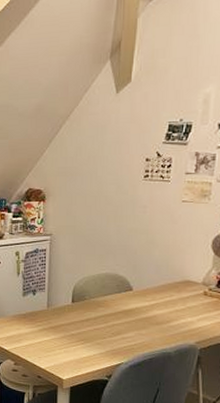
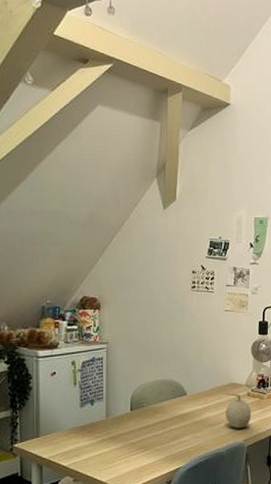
fruit: none [176,291,208,330] -> present [226,393,252,429]

